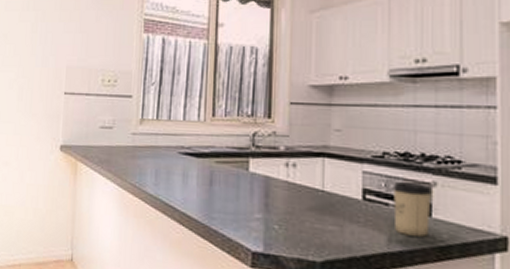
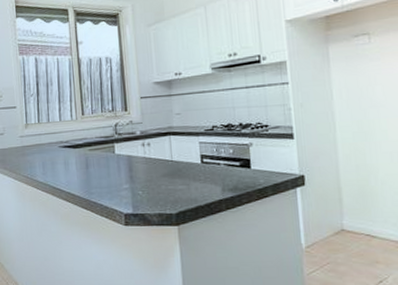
cup: present [392,182,432,237] -> none [221,145,251,184]

